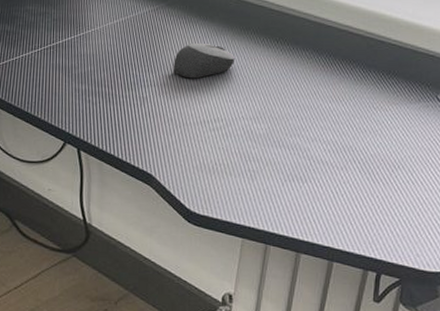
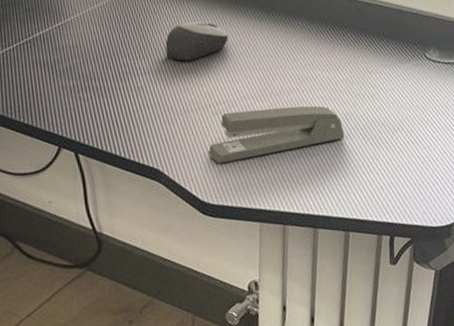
stapler: none [201,130,341,177] -> present [208,105,345,164]

